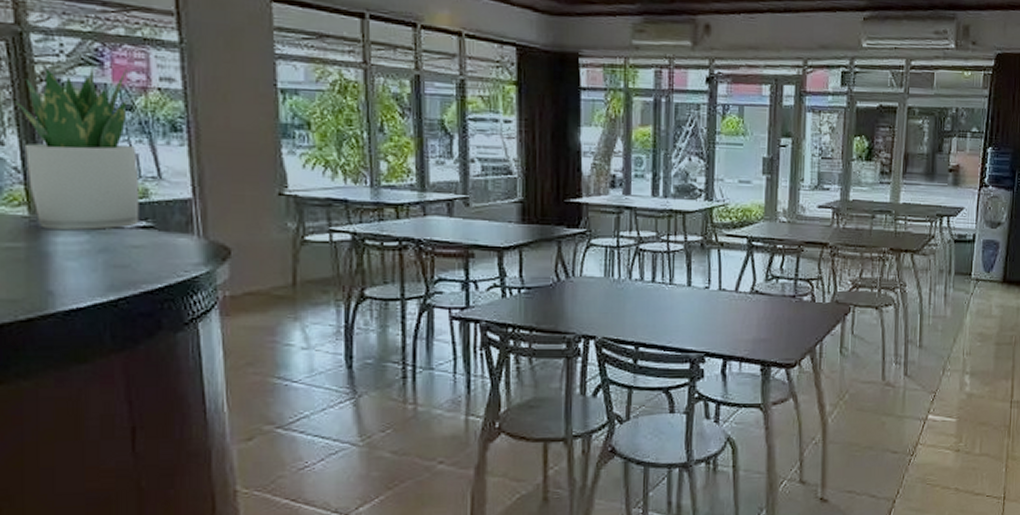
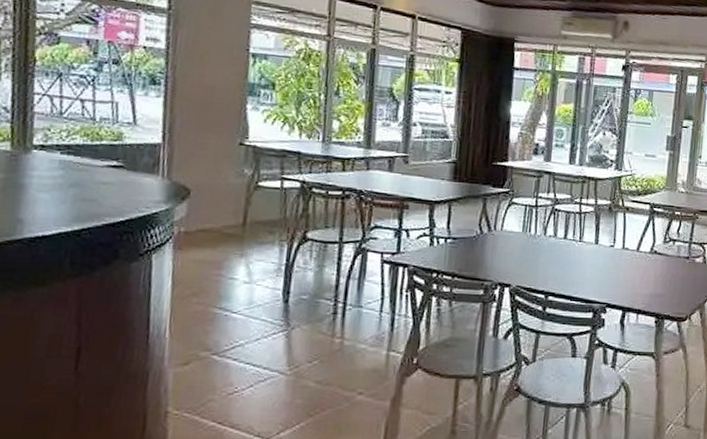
planter: present [13,65,139,231] -> none [12,24,119,167]

